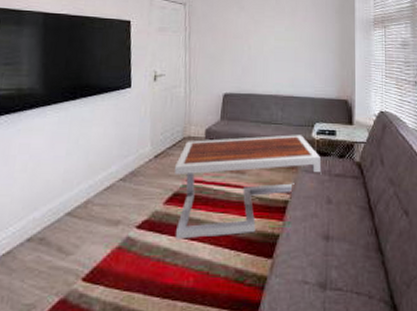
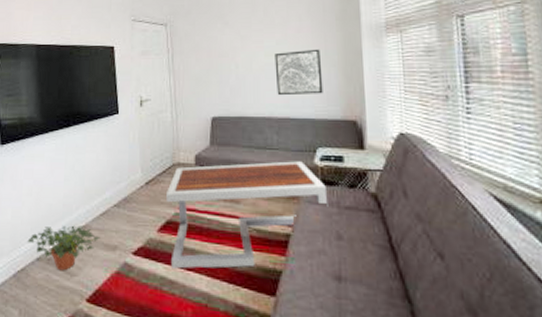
potted plant: none [16,201,102,251] -> present [27,225,100,271]
wall art: none [283,36,322,76] -> present [274,48,323,96]

